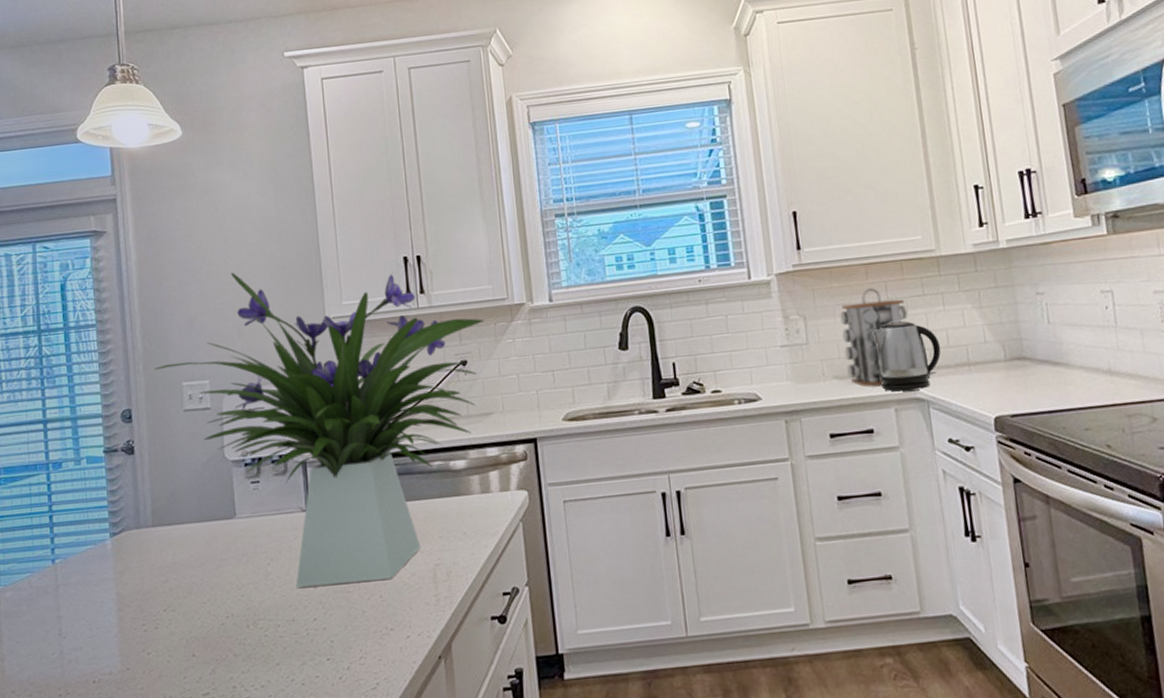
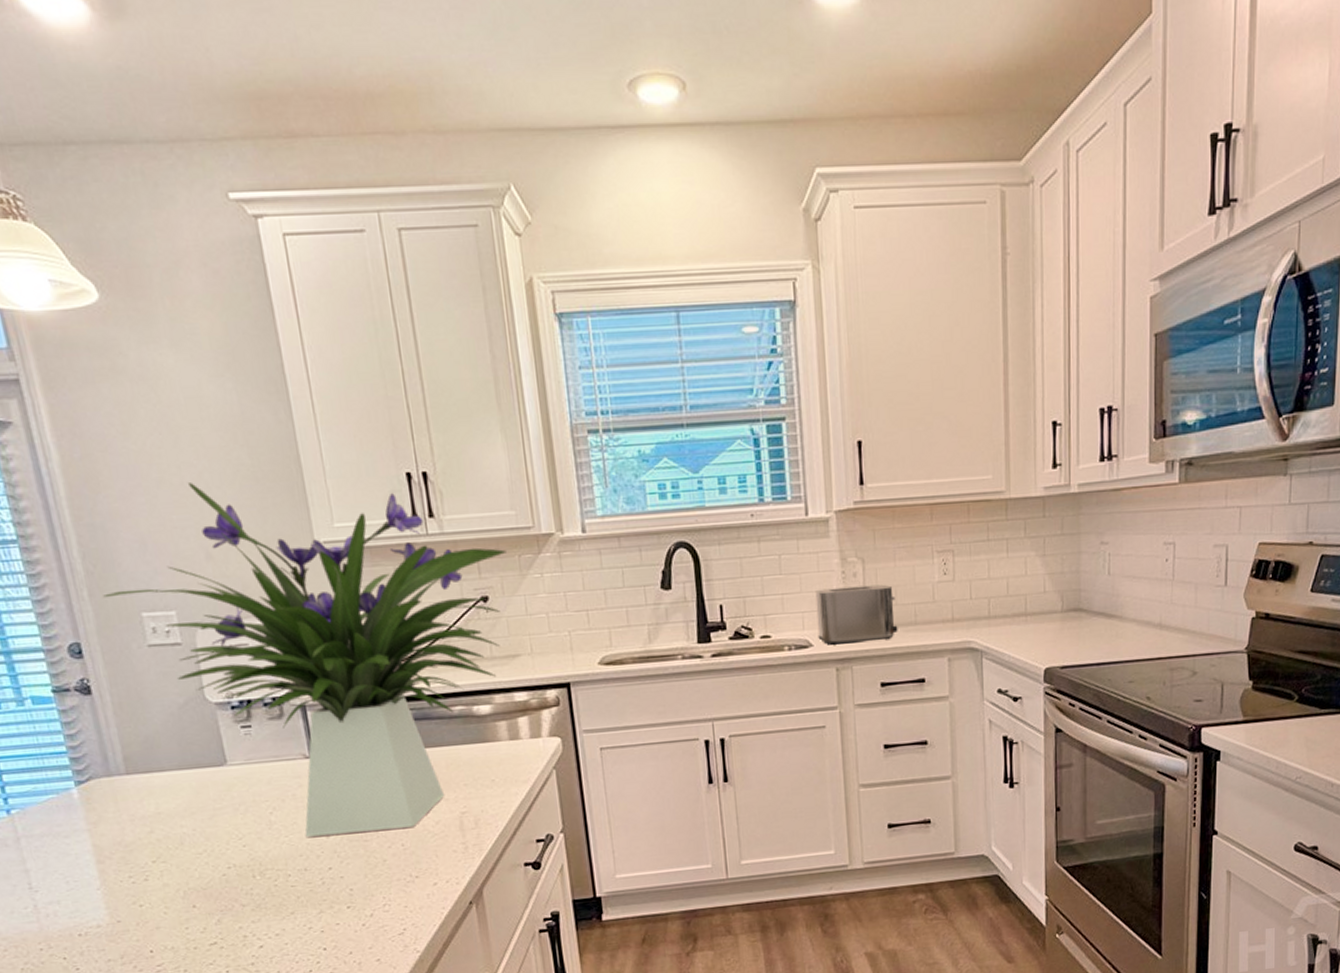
toaster: none [761,339,843,398] -> present [815,584,898,645]
spice rack: present [840,288,908,388] -> none [900,530,970,636]
kettle: present [873,321,941,392] -> none [933,567,1000,641]

